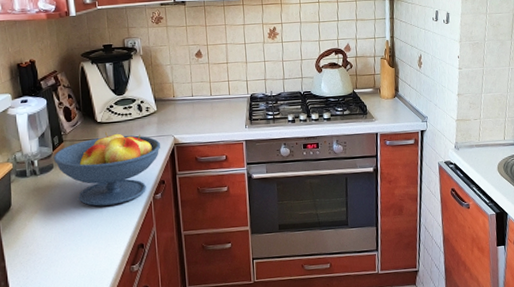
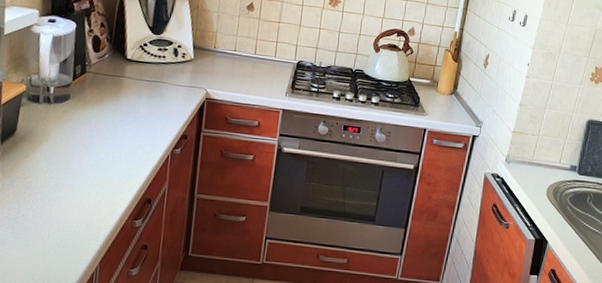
fruit bowl: present [53,132,161,206] -> none [71,71,191,152]

